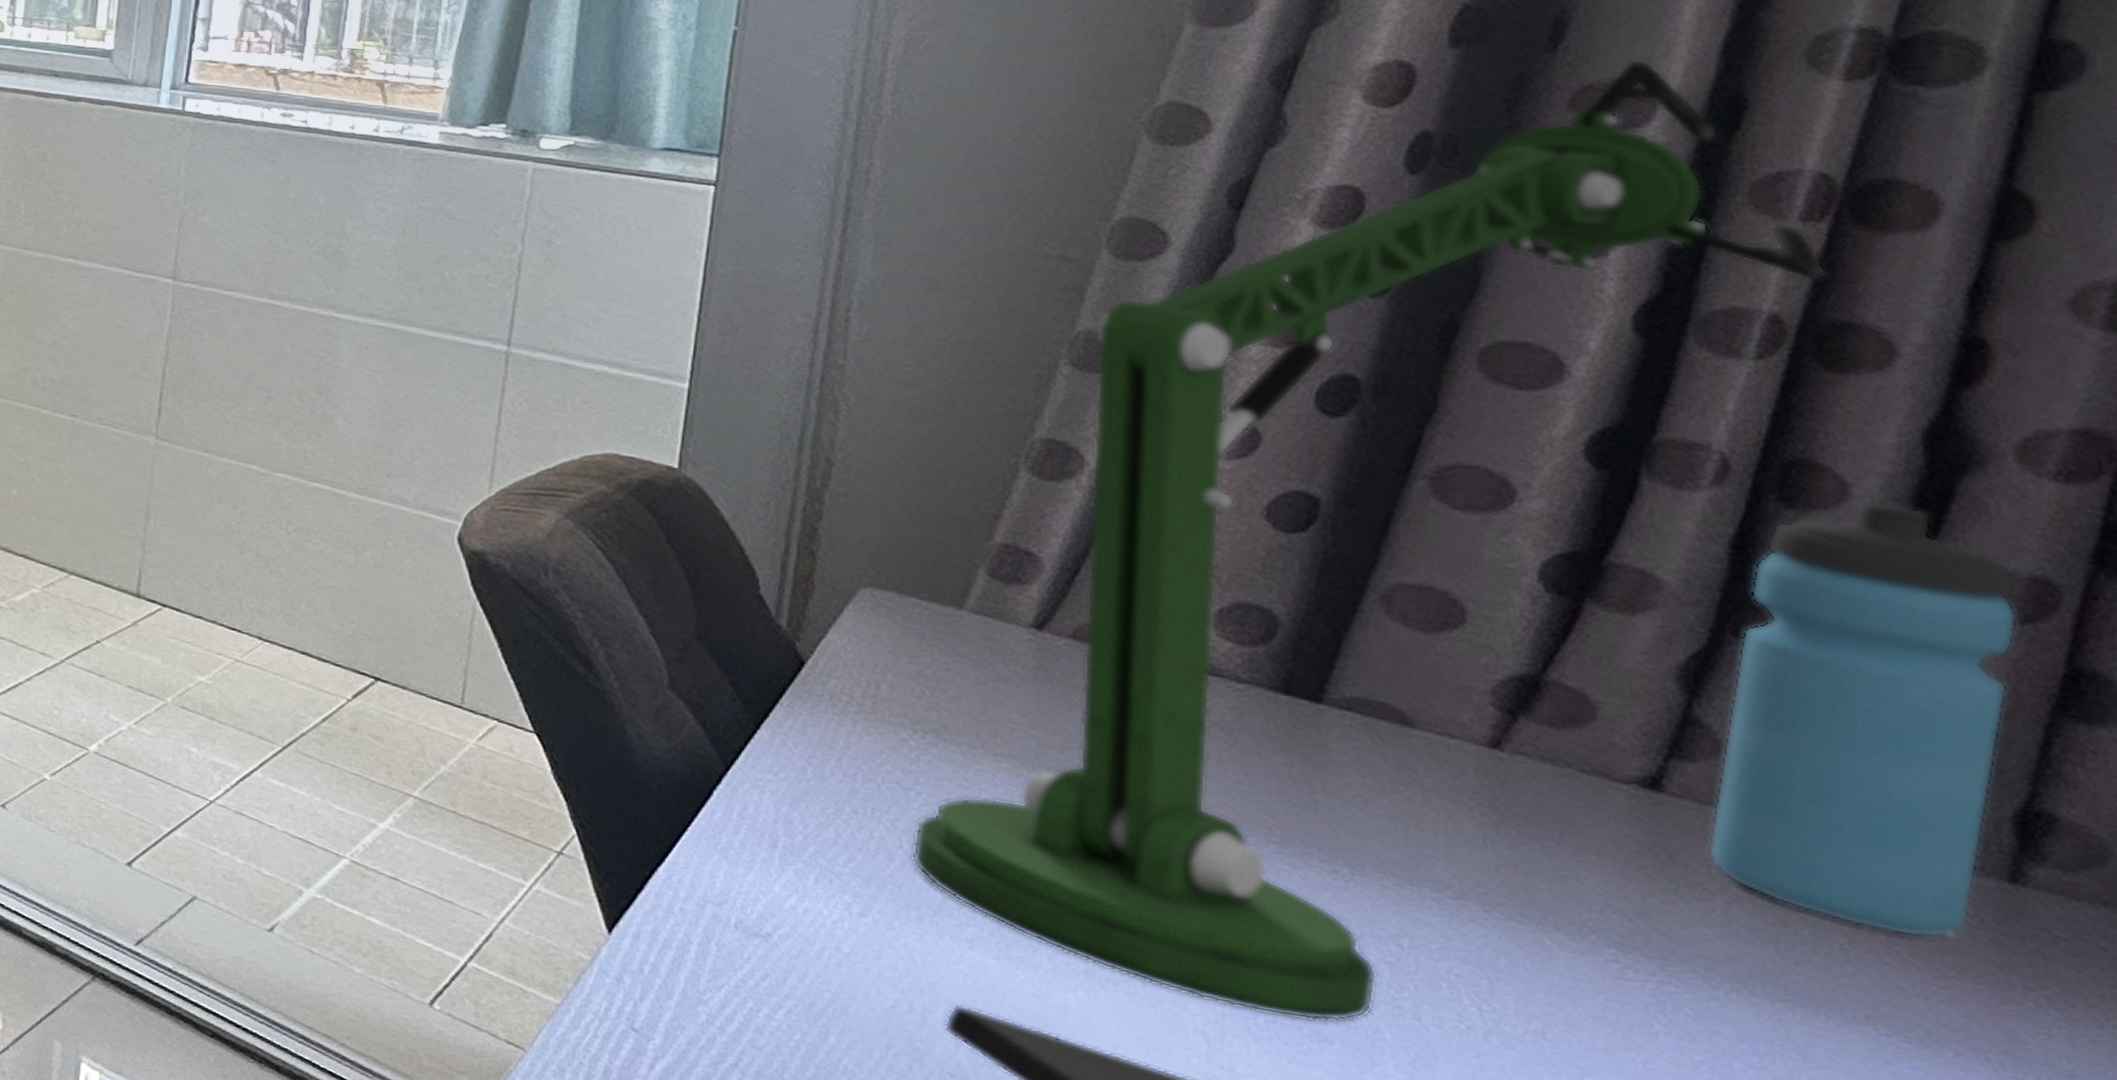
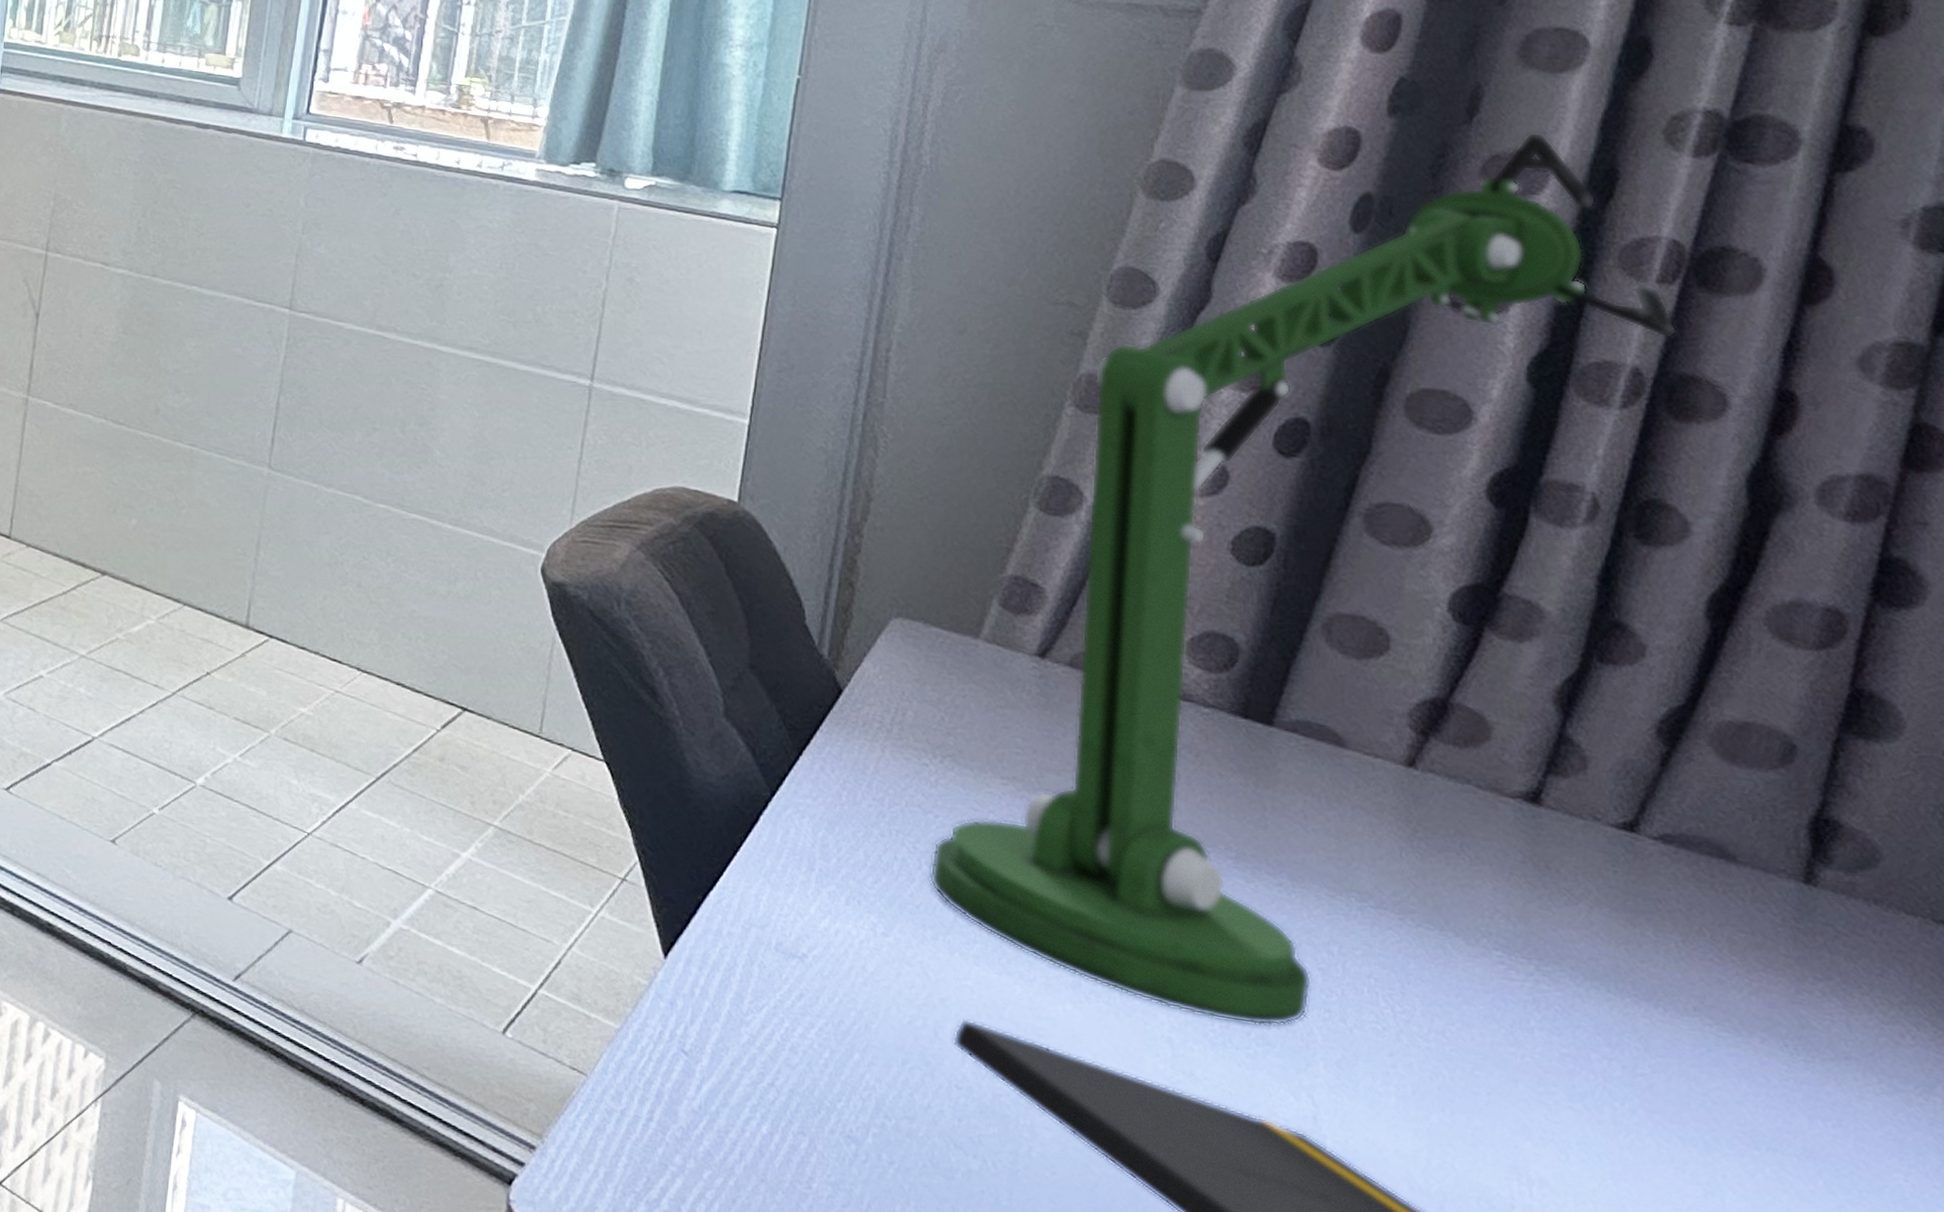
water bottle: present [1707,500,2018,939] -> none [1575,537,1815,936]

